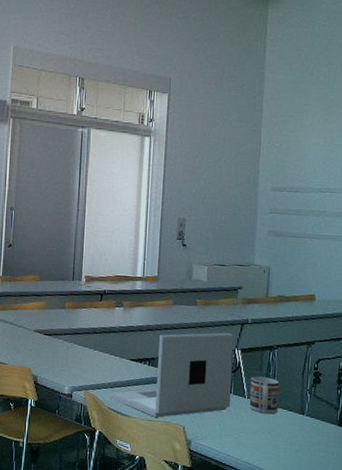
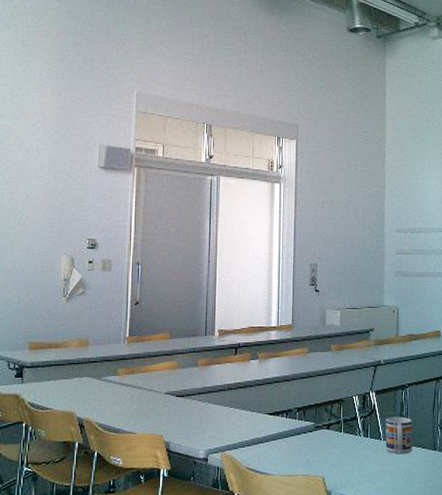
laptop: present [108,332,234,418] -> none [246,376,368,471]

